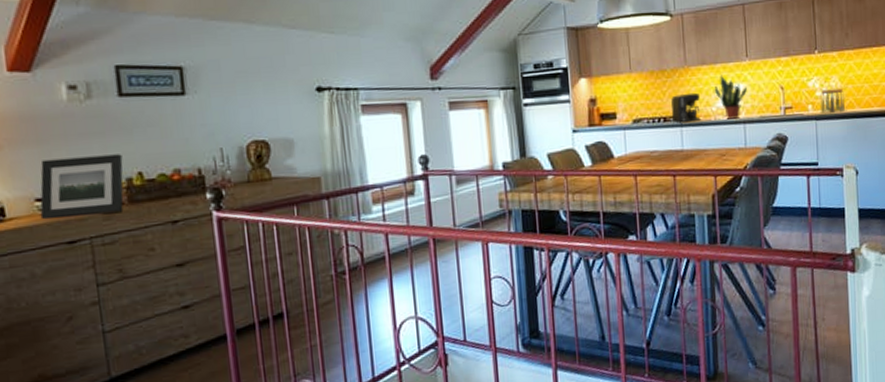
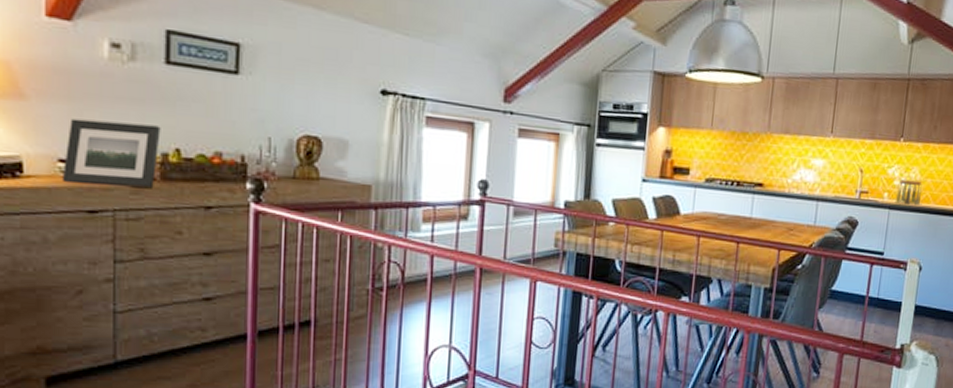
coffee maker: present [671,92,701,124] -> none [745,160,778,192]
potted plant: present [715,75,747,119] -> none [794,147,826,195]

